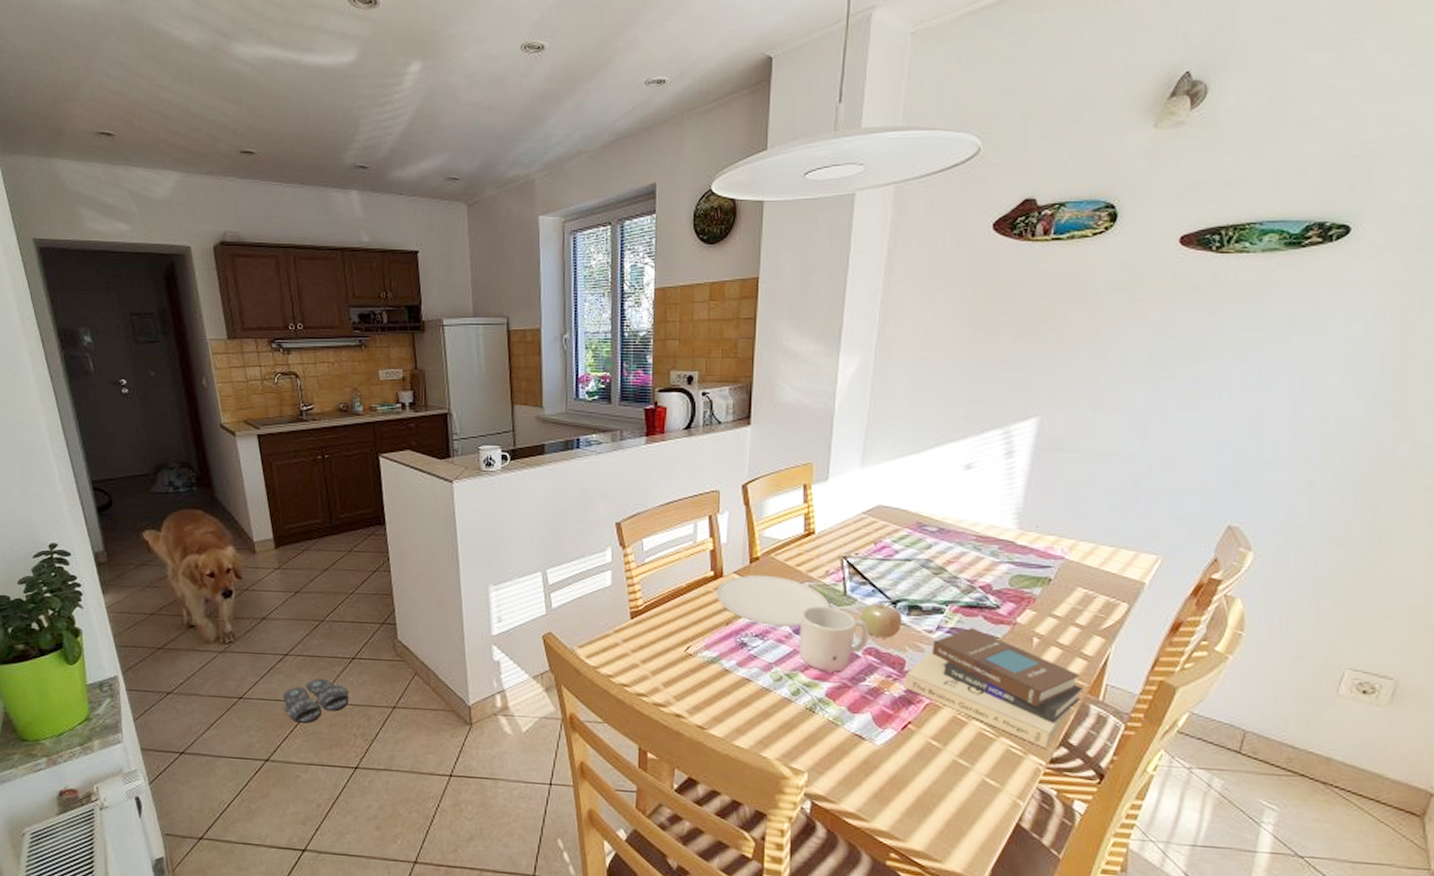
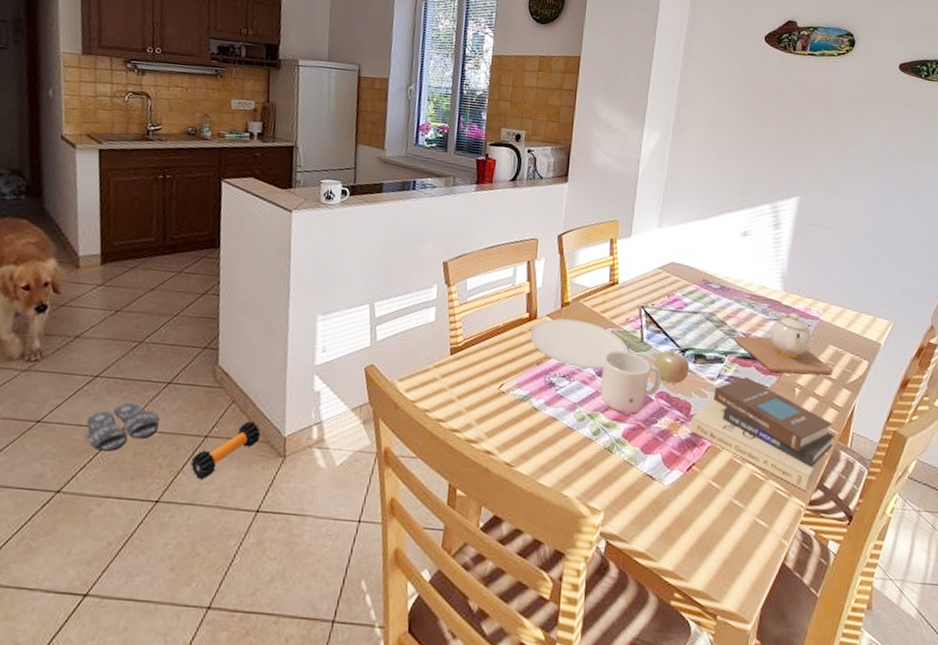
dog toy: none [383,691,447,748] -> present [190,421,262,480]
teapot: none [956,553,1082,622] -> present [734,312,833,375]

